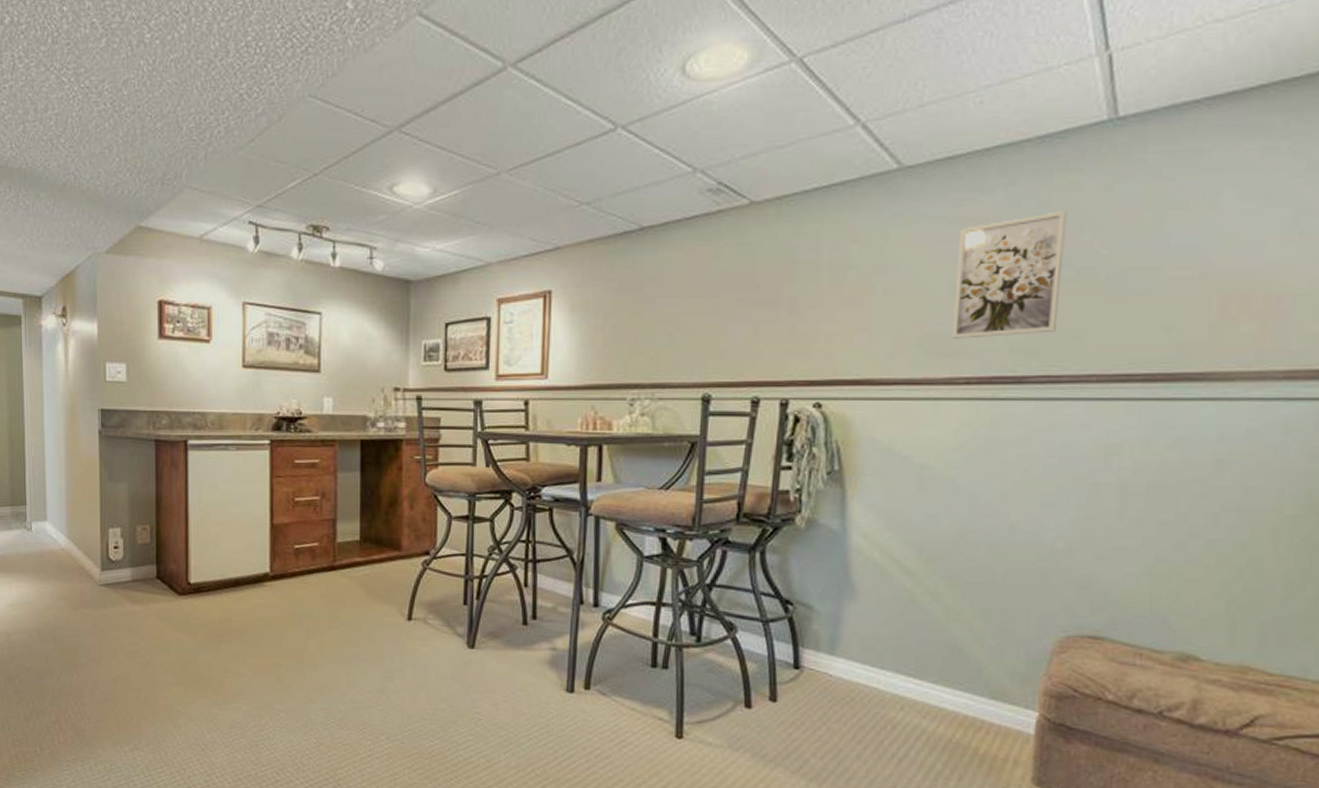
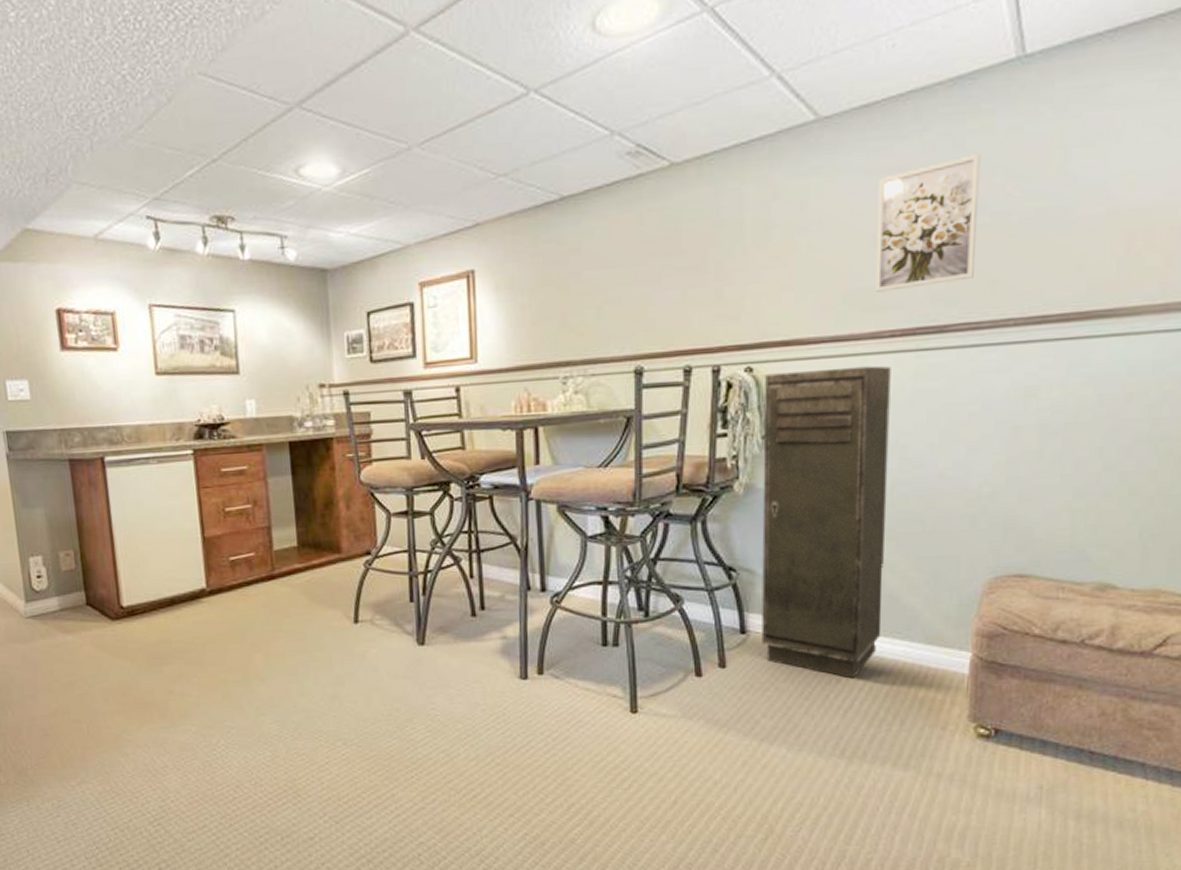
storage cabinet: none [815,410,965,727] -> present [762,365,891,679]

